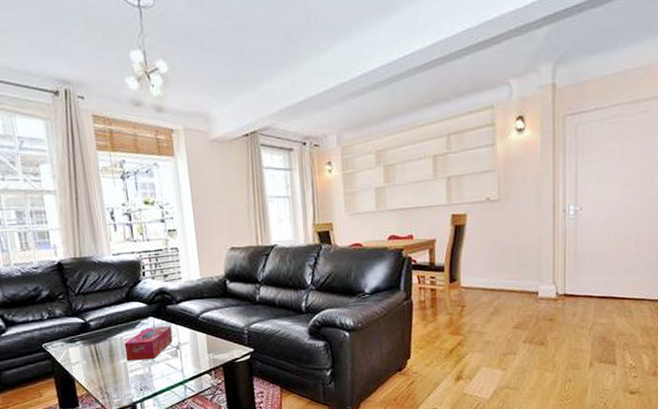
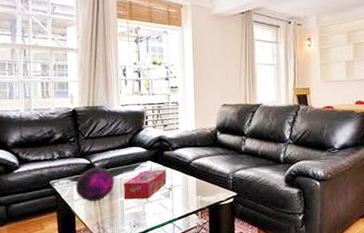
decorative orb: none [71,326,115,365] -> present [75,167,114,202]

